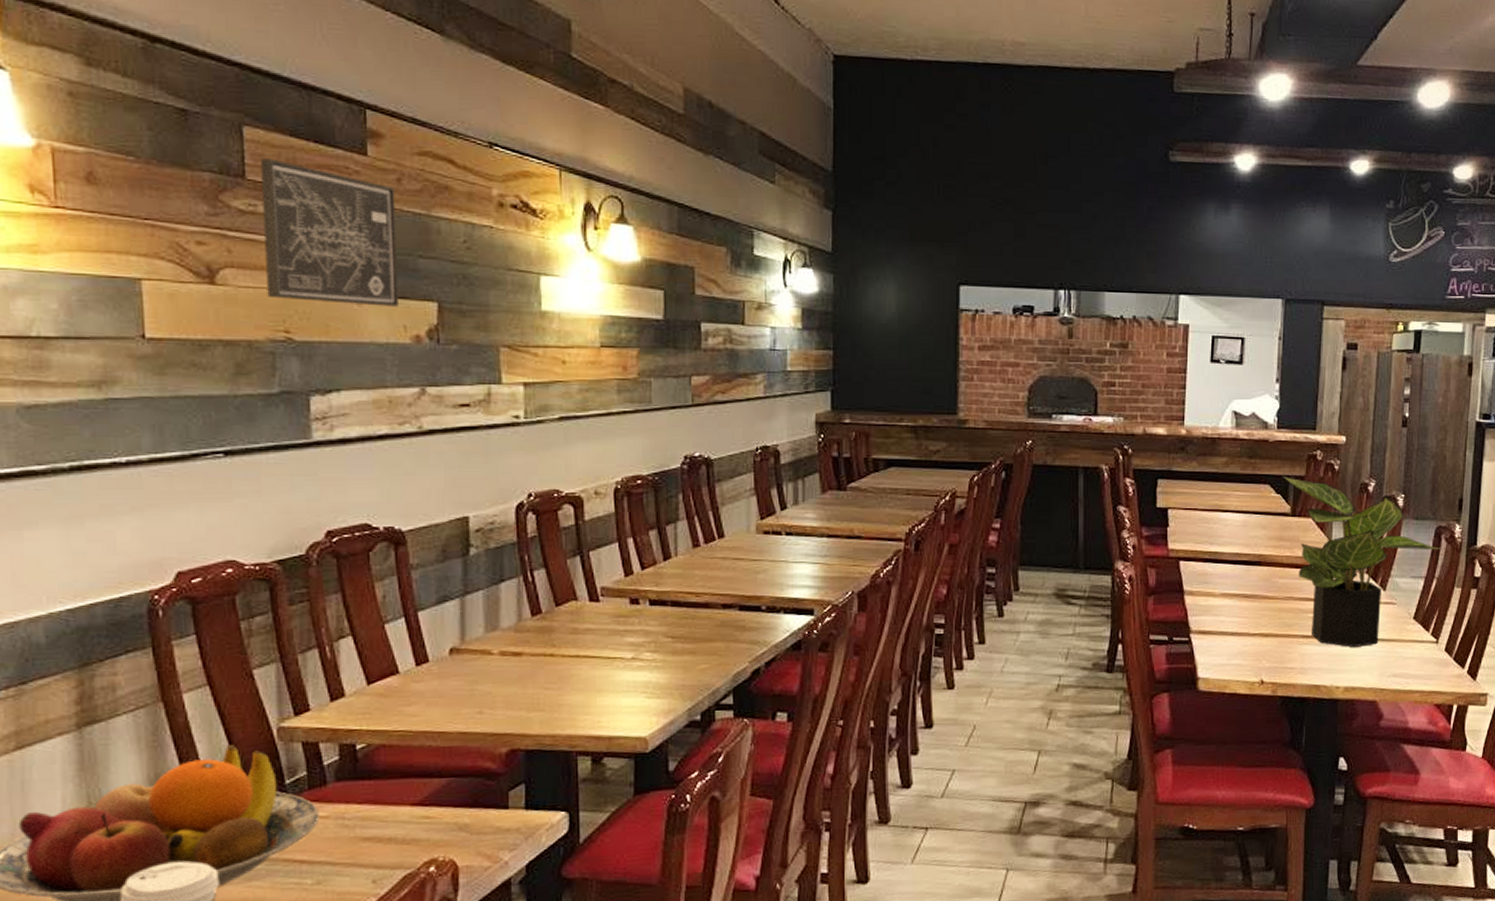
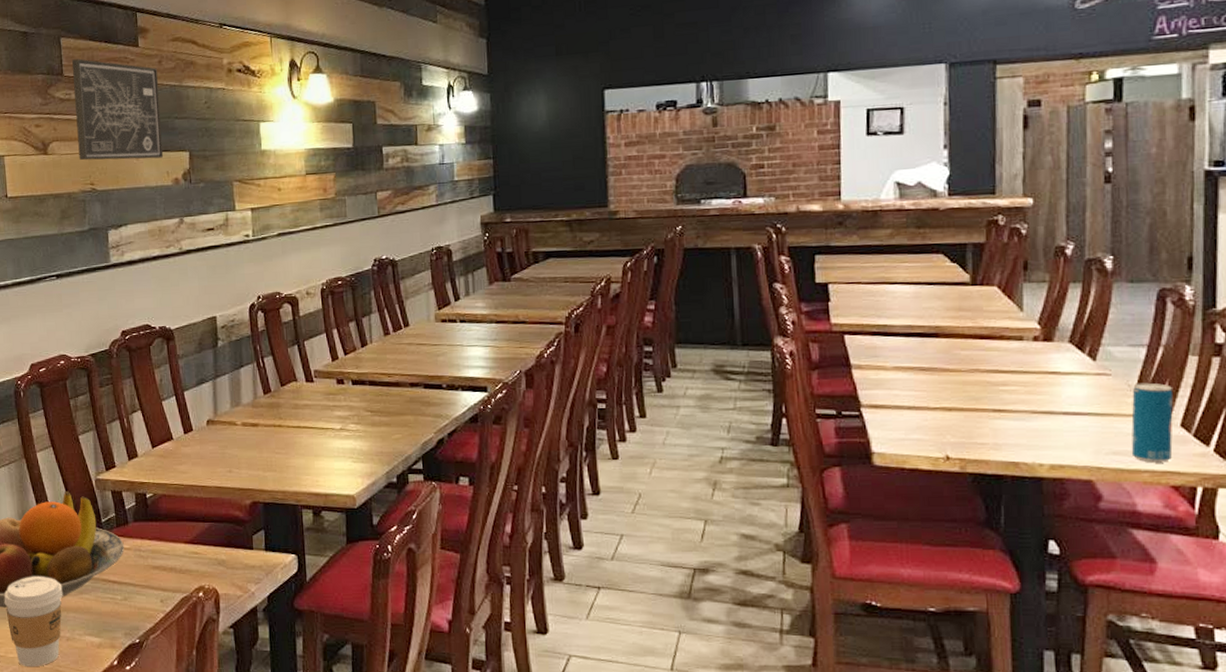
potted plant: present [1282,475,1442,647] -> none [957,243,1169,422]
beverage can: none [1407,611,1442,684] -> present [1131,382,1174,463]

